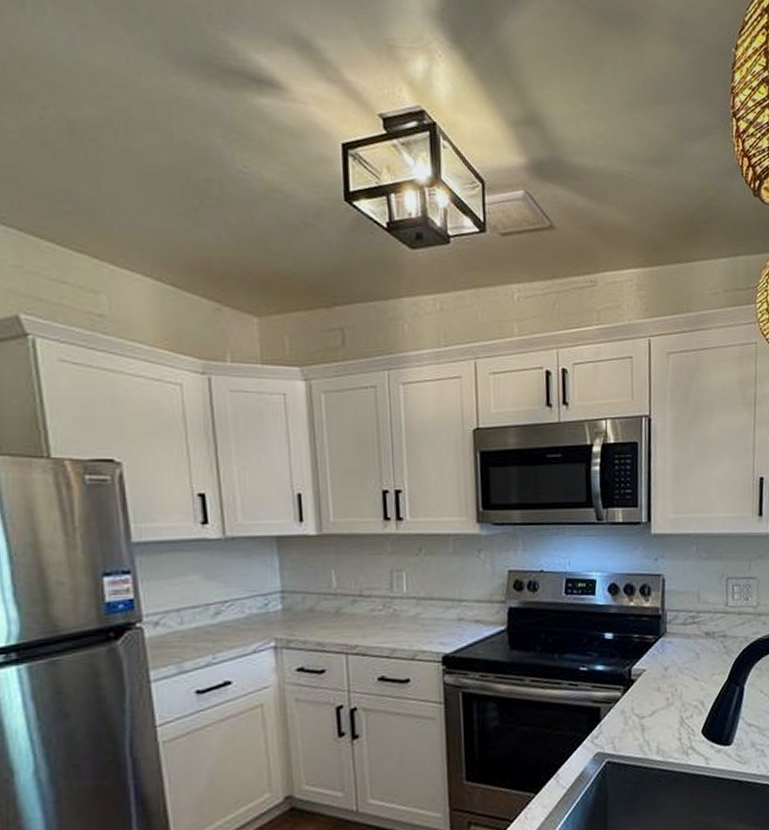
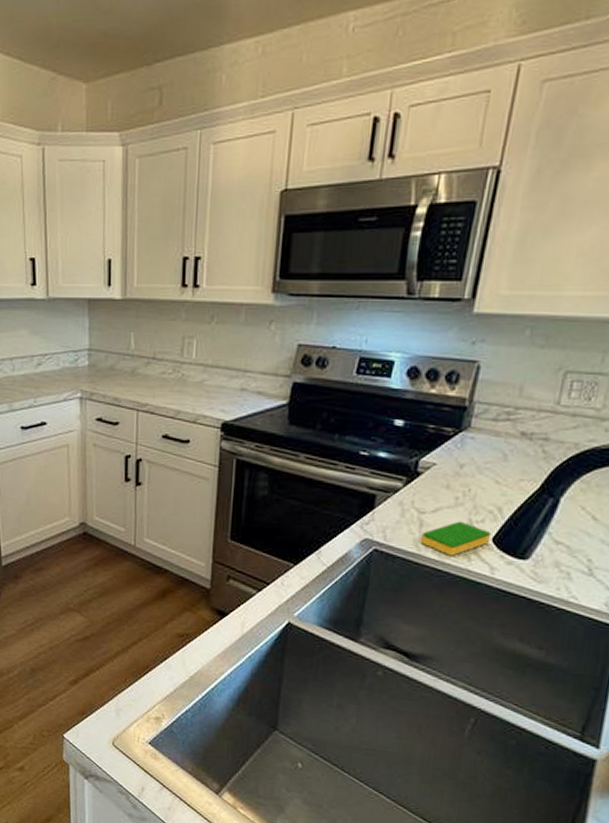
dish sponge: none [644,720,701,755] -> present [420,521,492,556]

